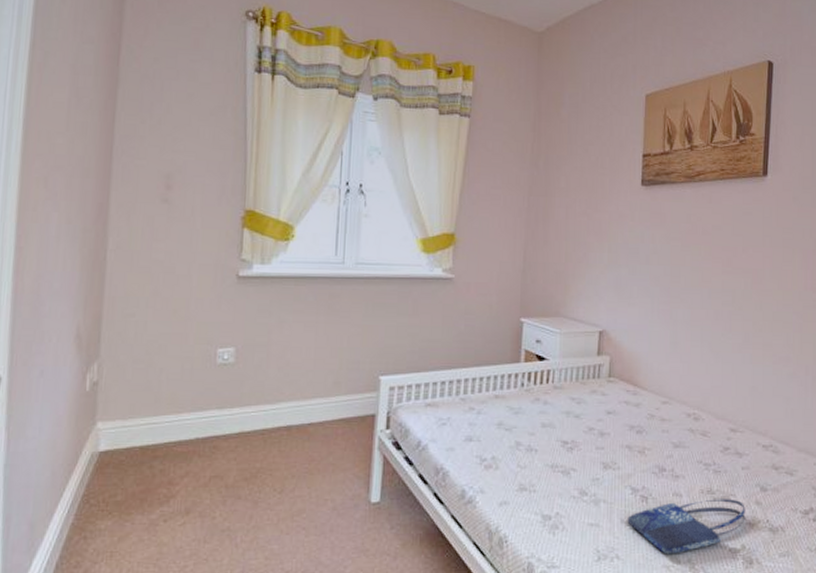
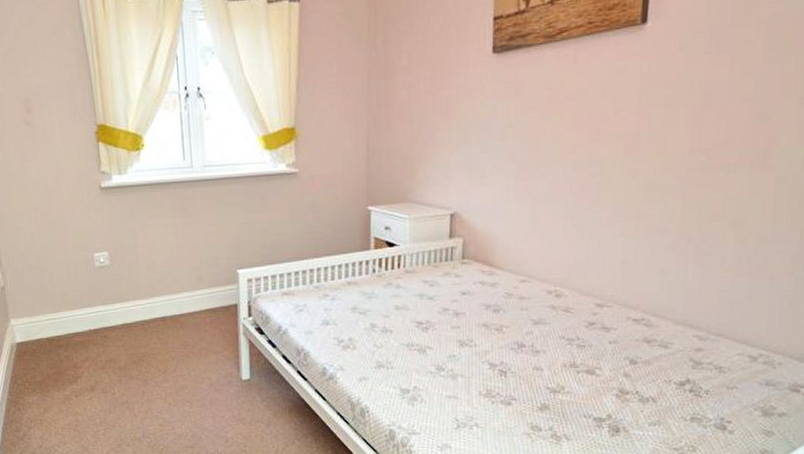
shopping bag: present [627,499,745,554] -> none [486,372,612,423]

